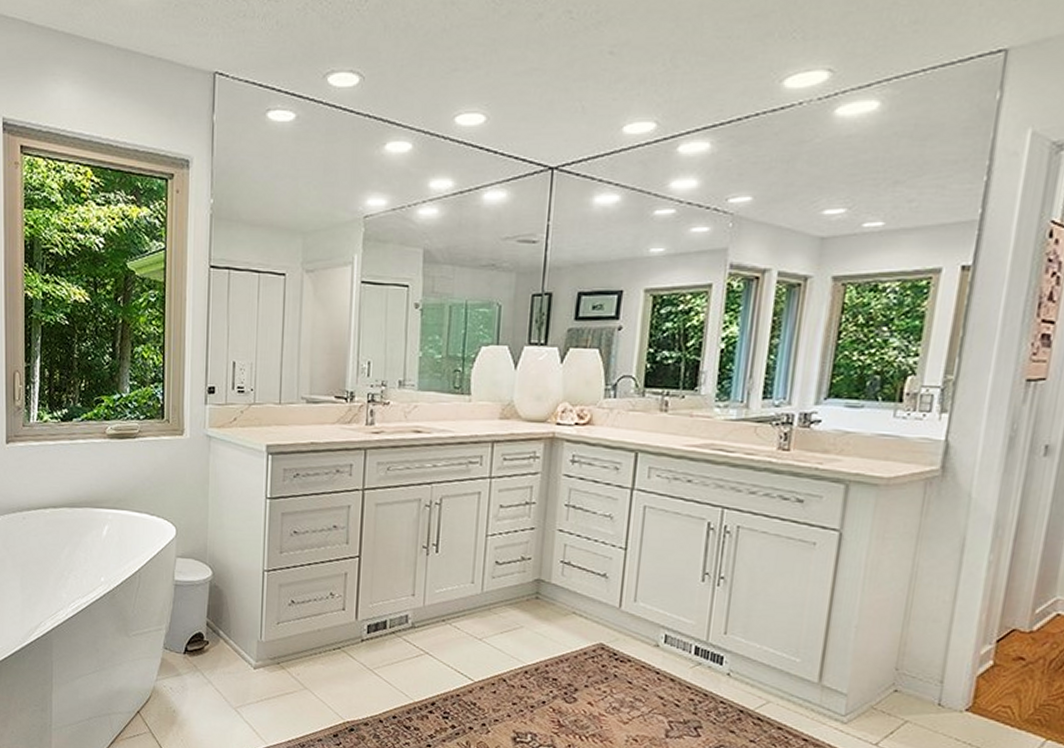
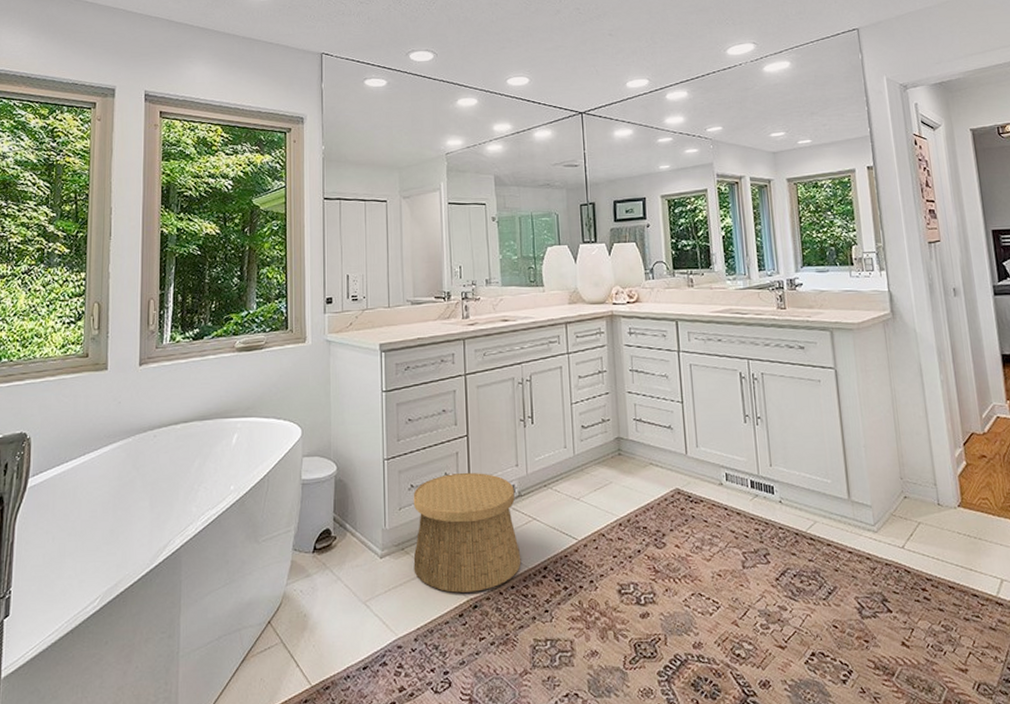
basket: none [288,594,407,716] -> present [413,472,521,593]

